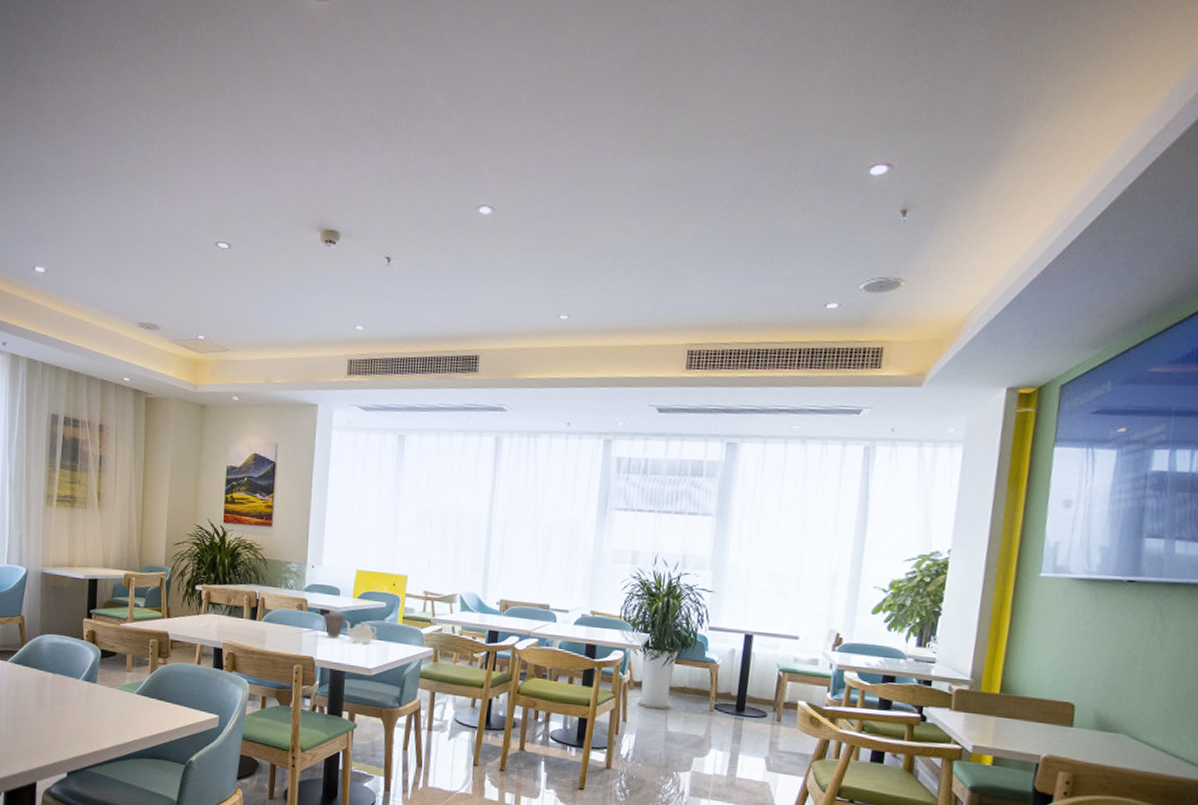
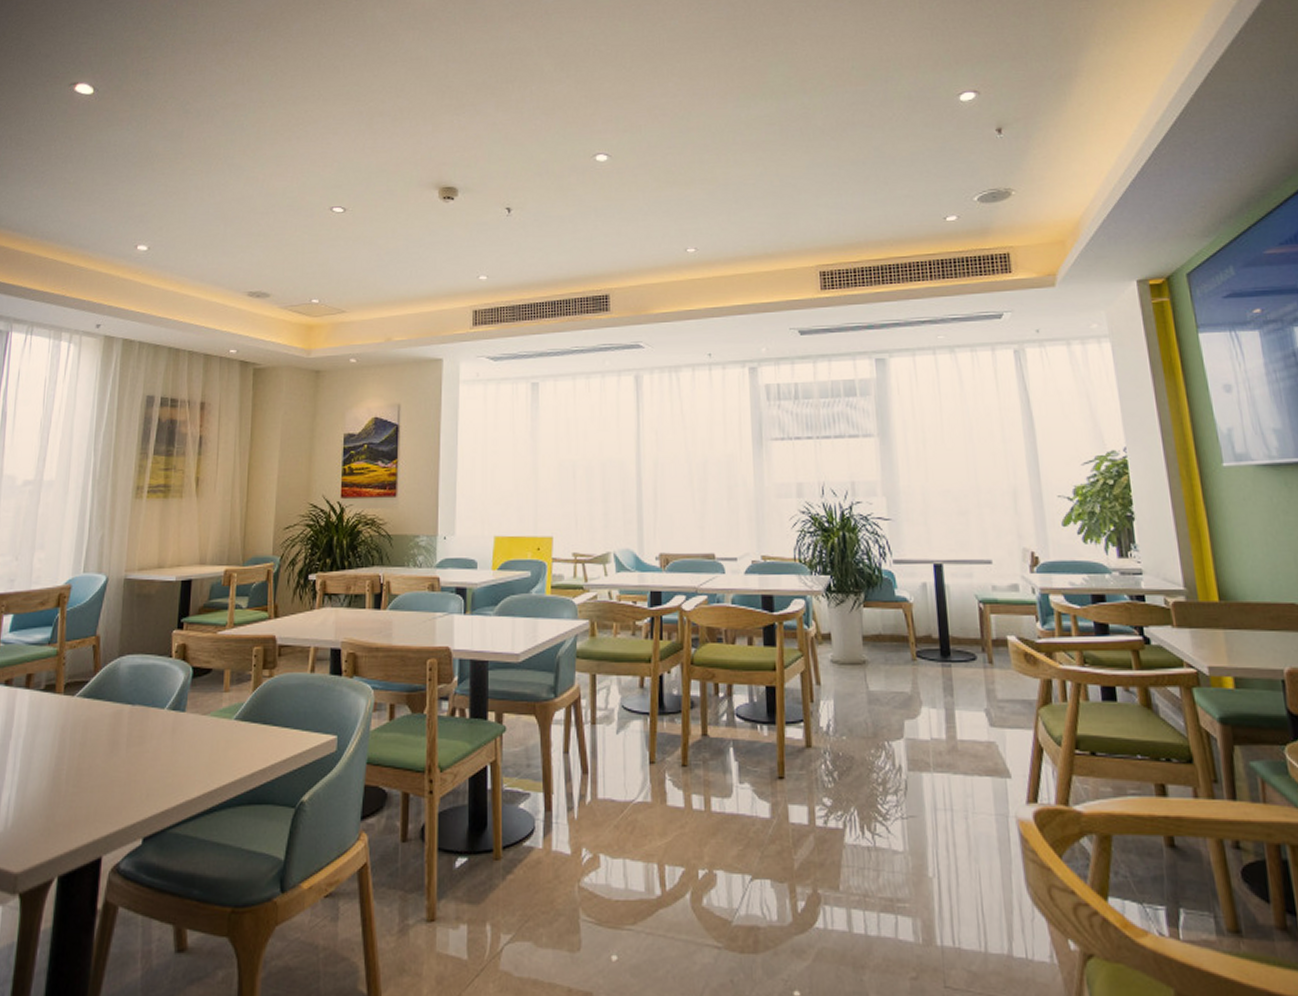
cup: present [323,613,347,638] -> none [459,591,487,620]
teapot: present [345,620,377,646] -> none [485,597,523,626]

